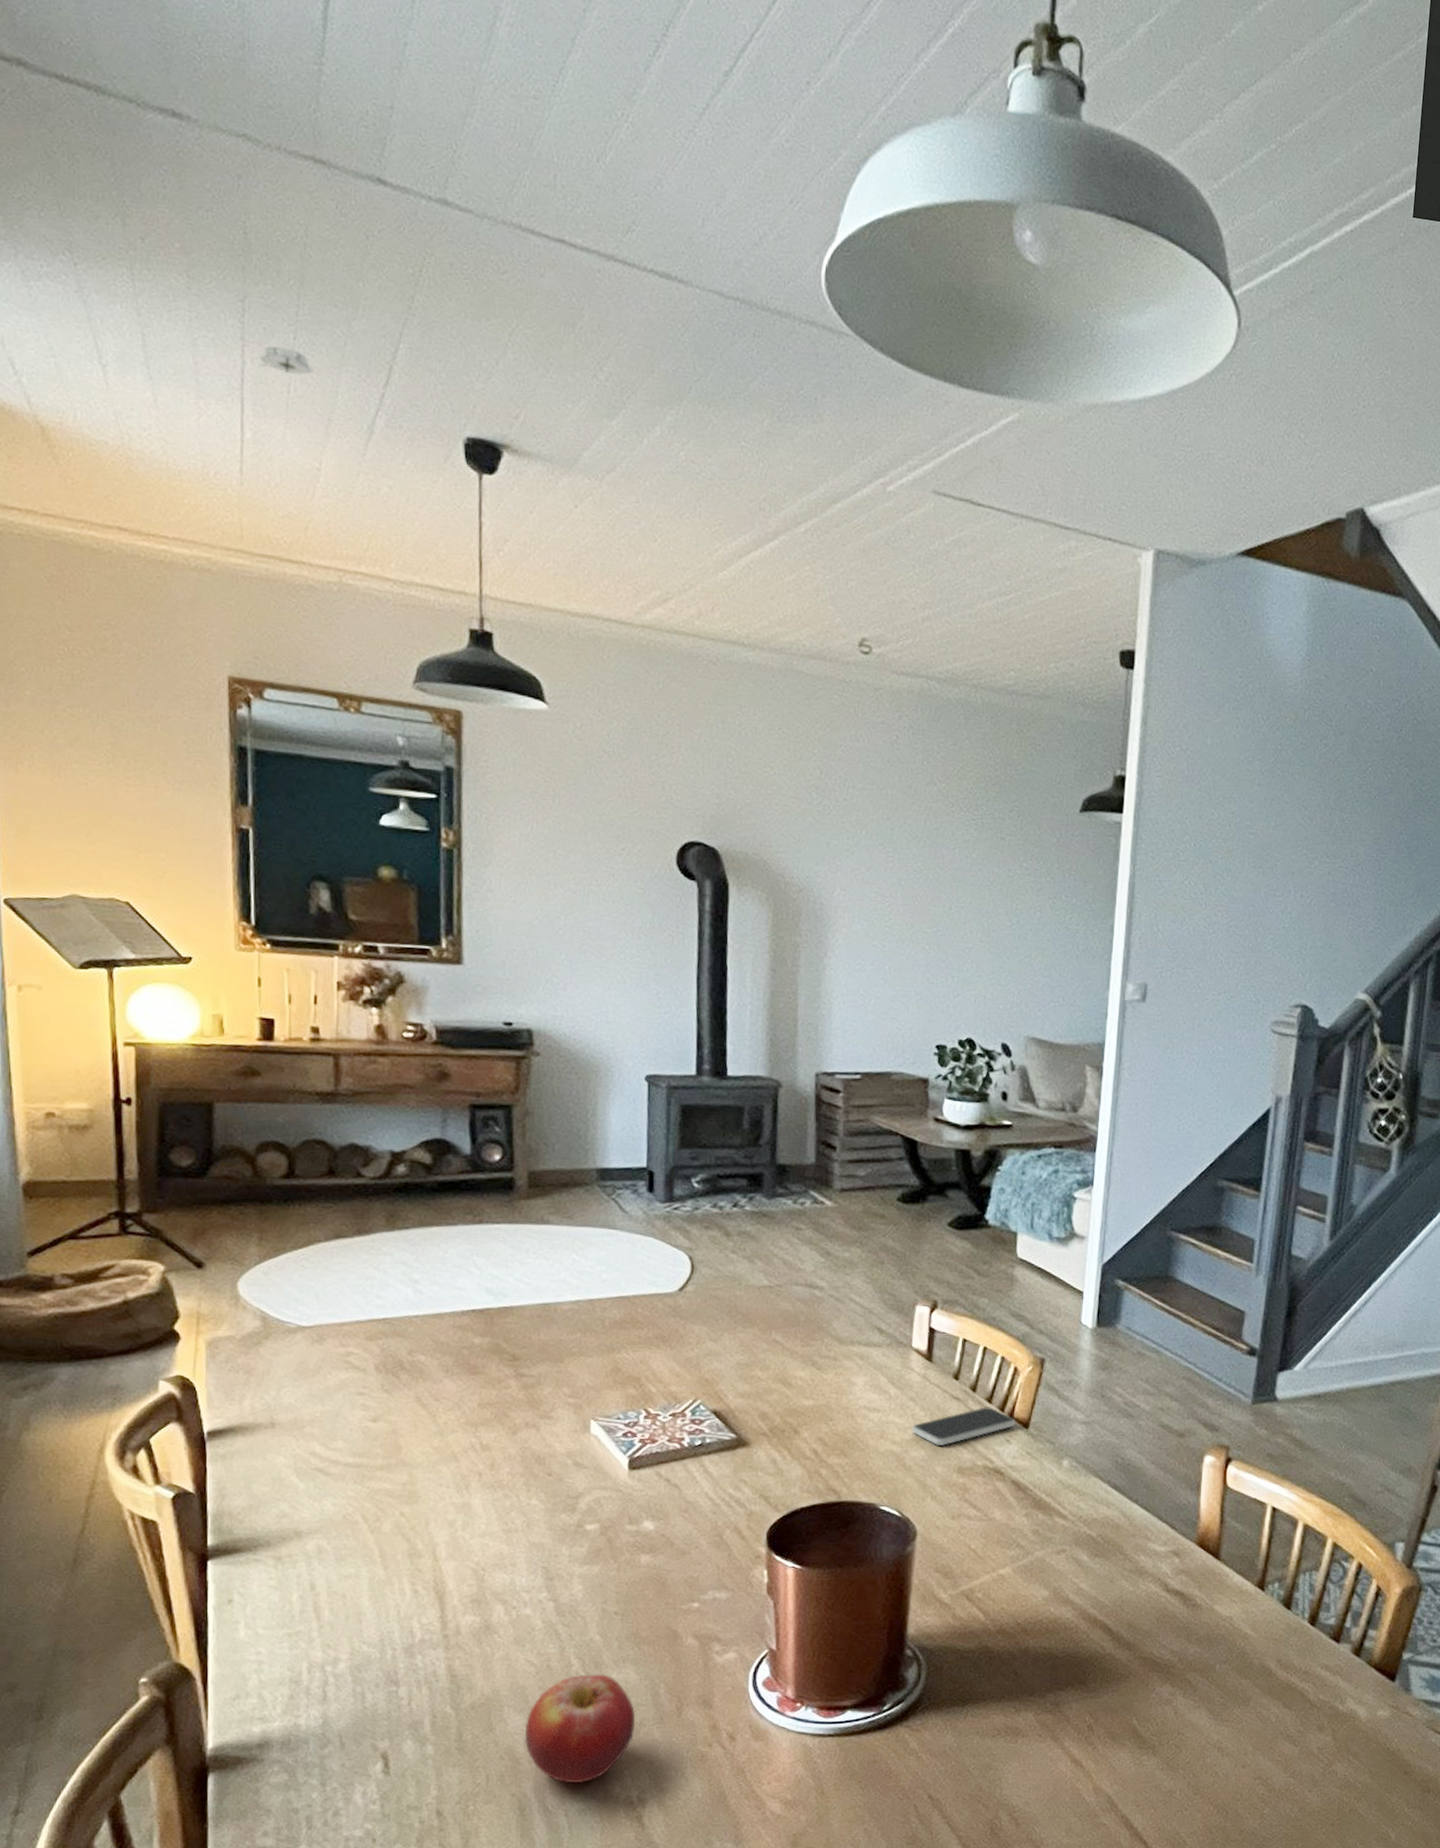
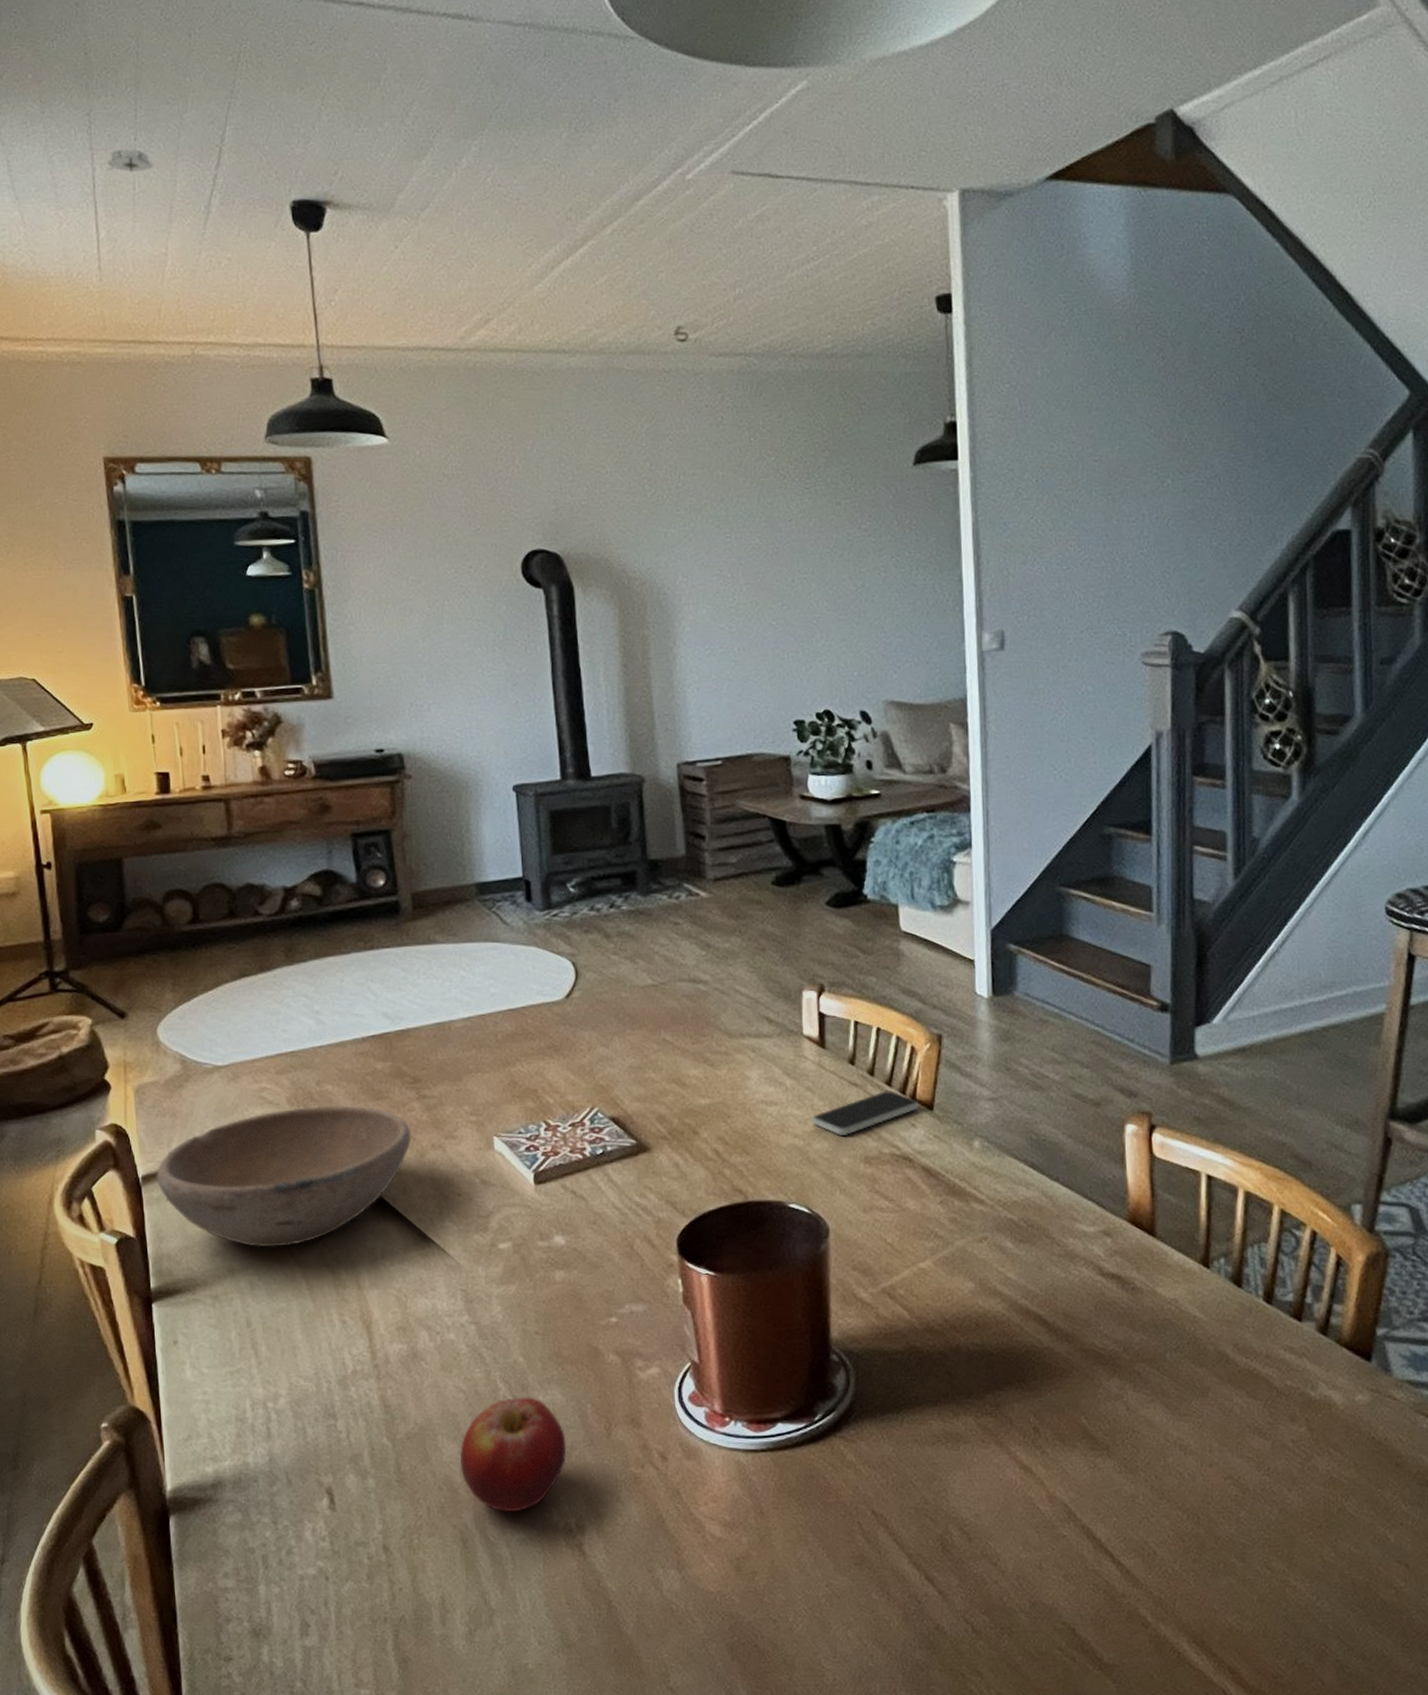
bowl: none [224,1375,504,1513] -> present [156,1104,411,1248]

